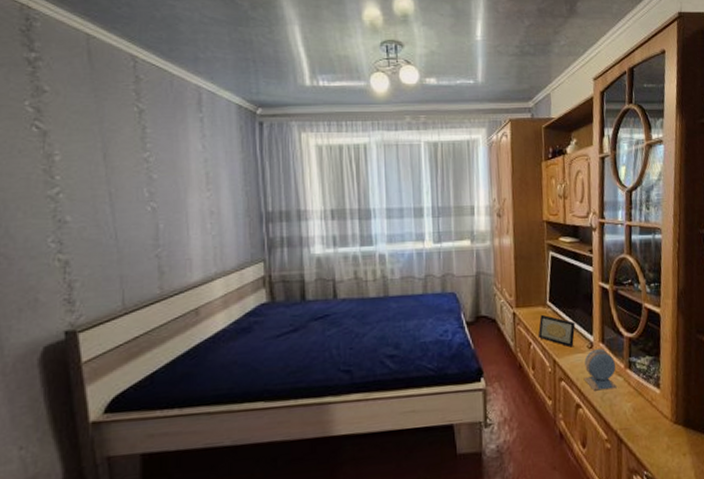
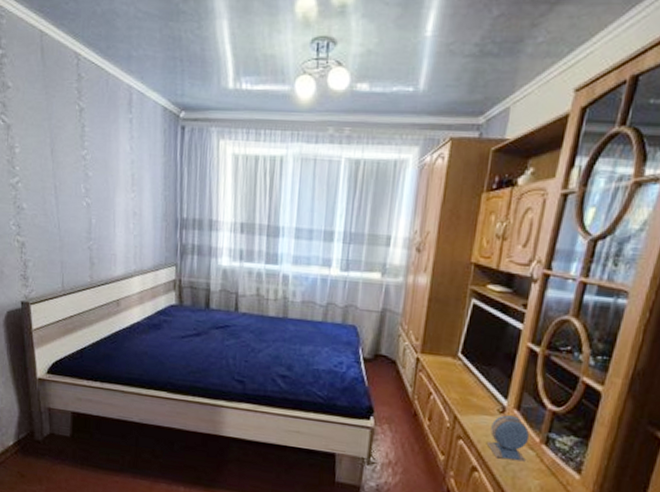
picture frame: present [538,314,576,348] -> none [440,365,489,407]

